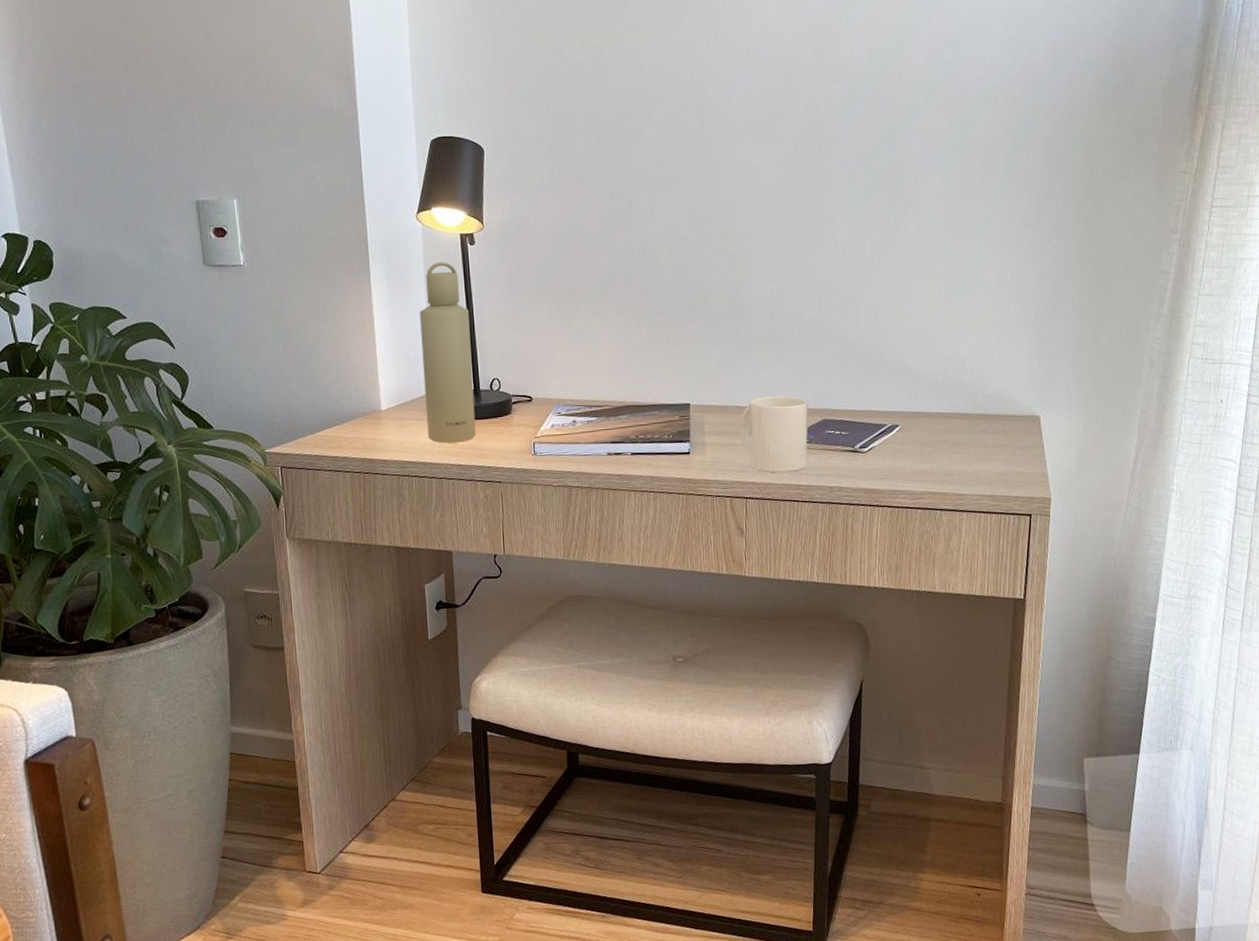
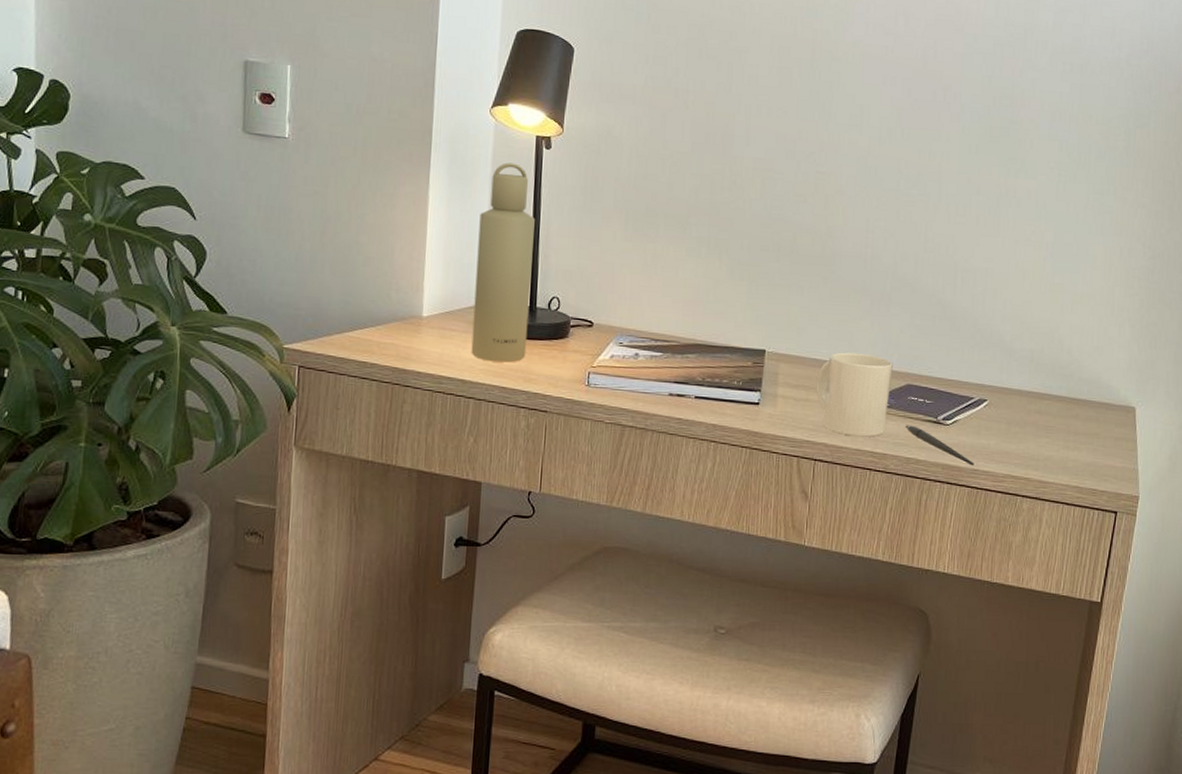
pen: none [825,456,893,487] -> present [905,425,975,466]

